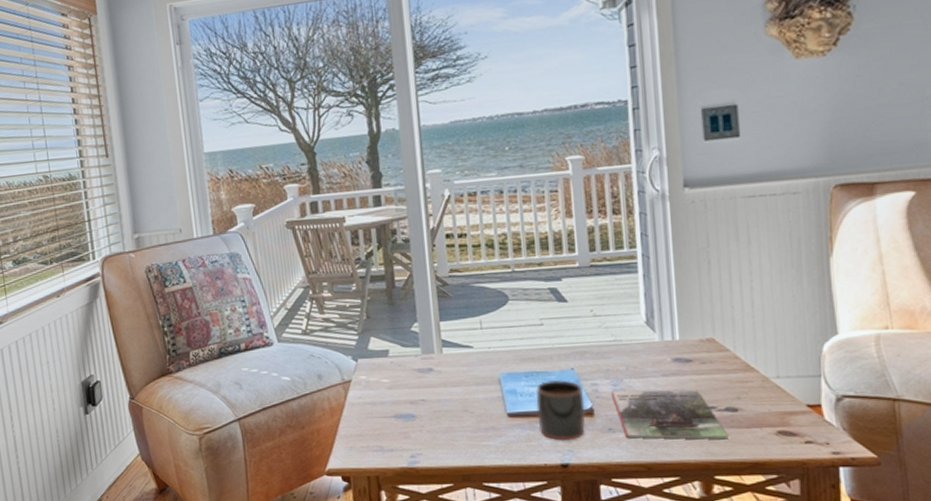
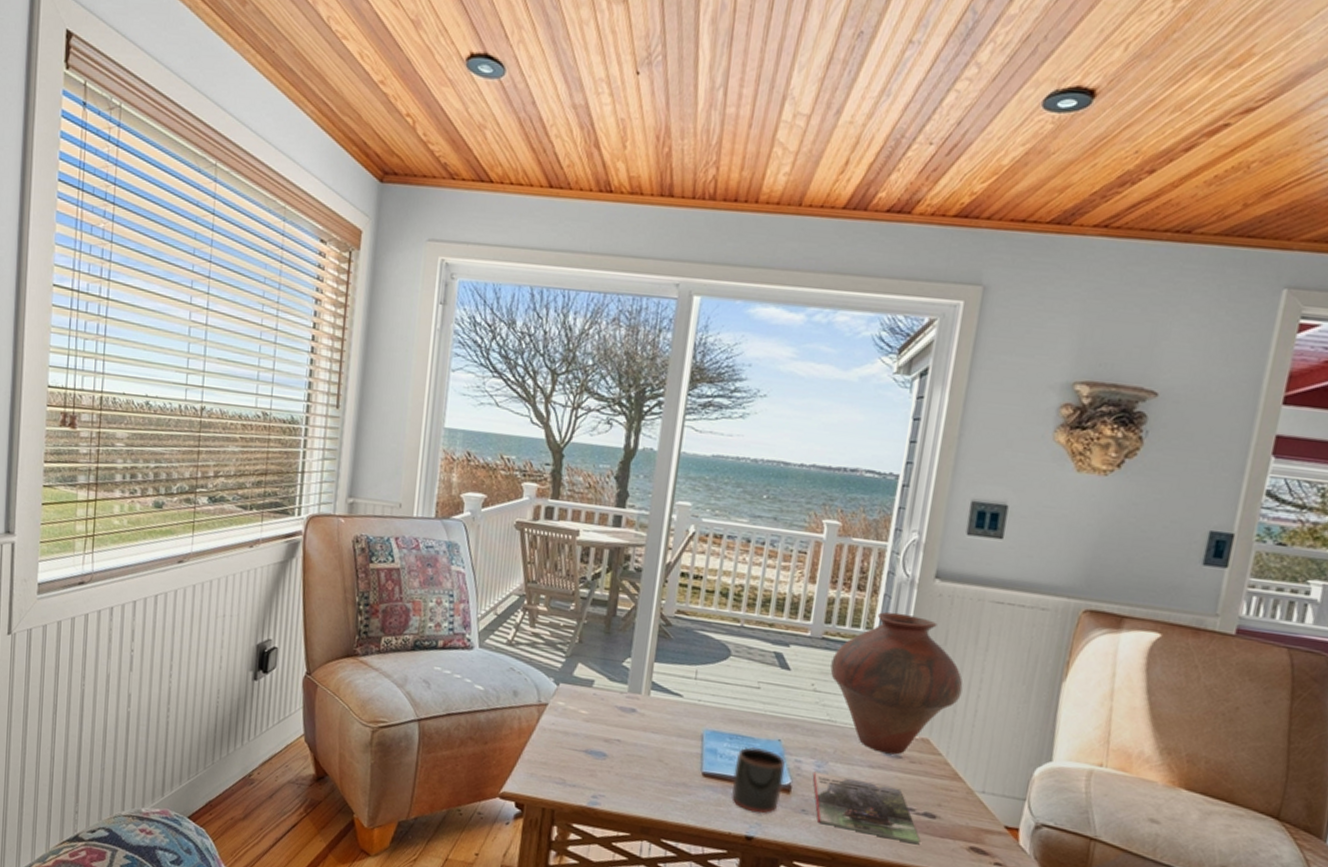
vase: none [604,226,735,360] -> present [830,612,963,755]

